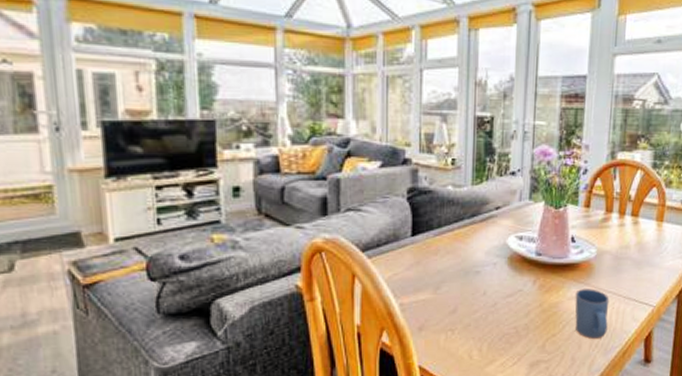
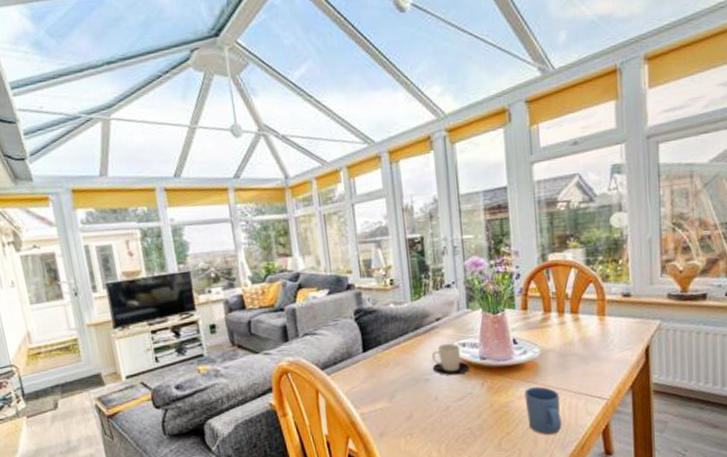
cup: none [485,235,523,270] -> present [432,343,469,376]

